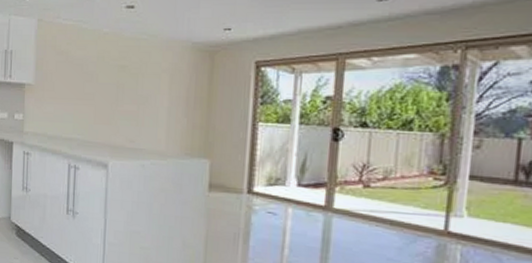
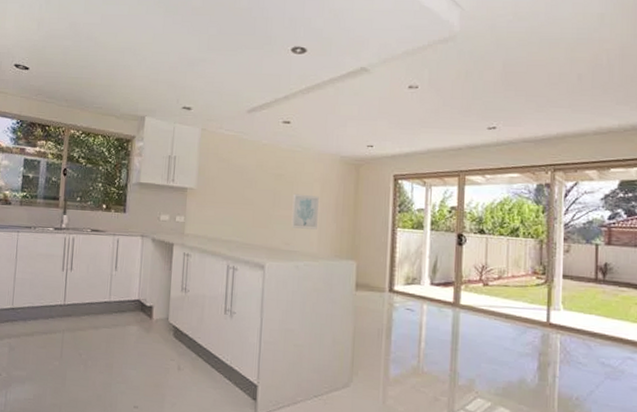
wall art: none [136,86,167,125] -> present [291,193,319,230]

